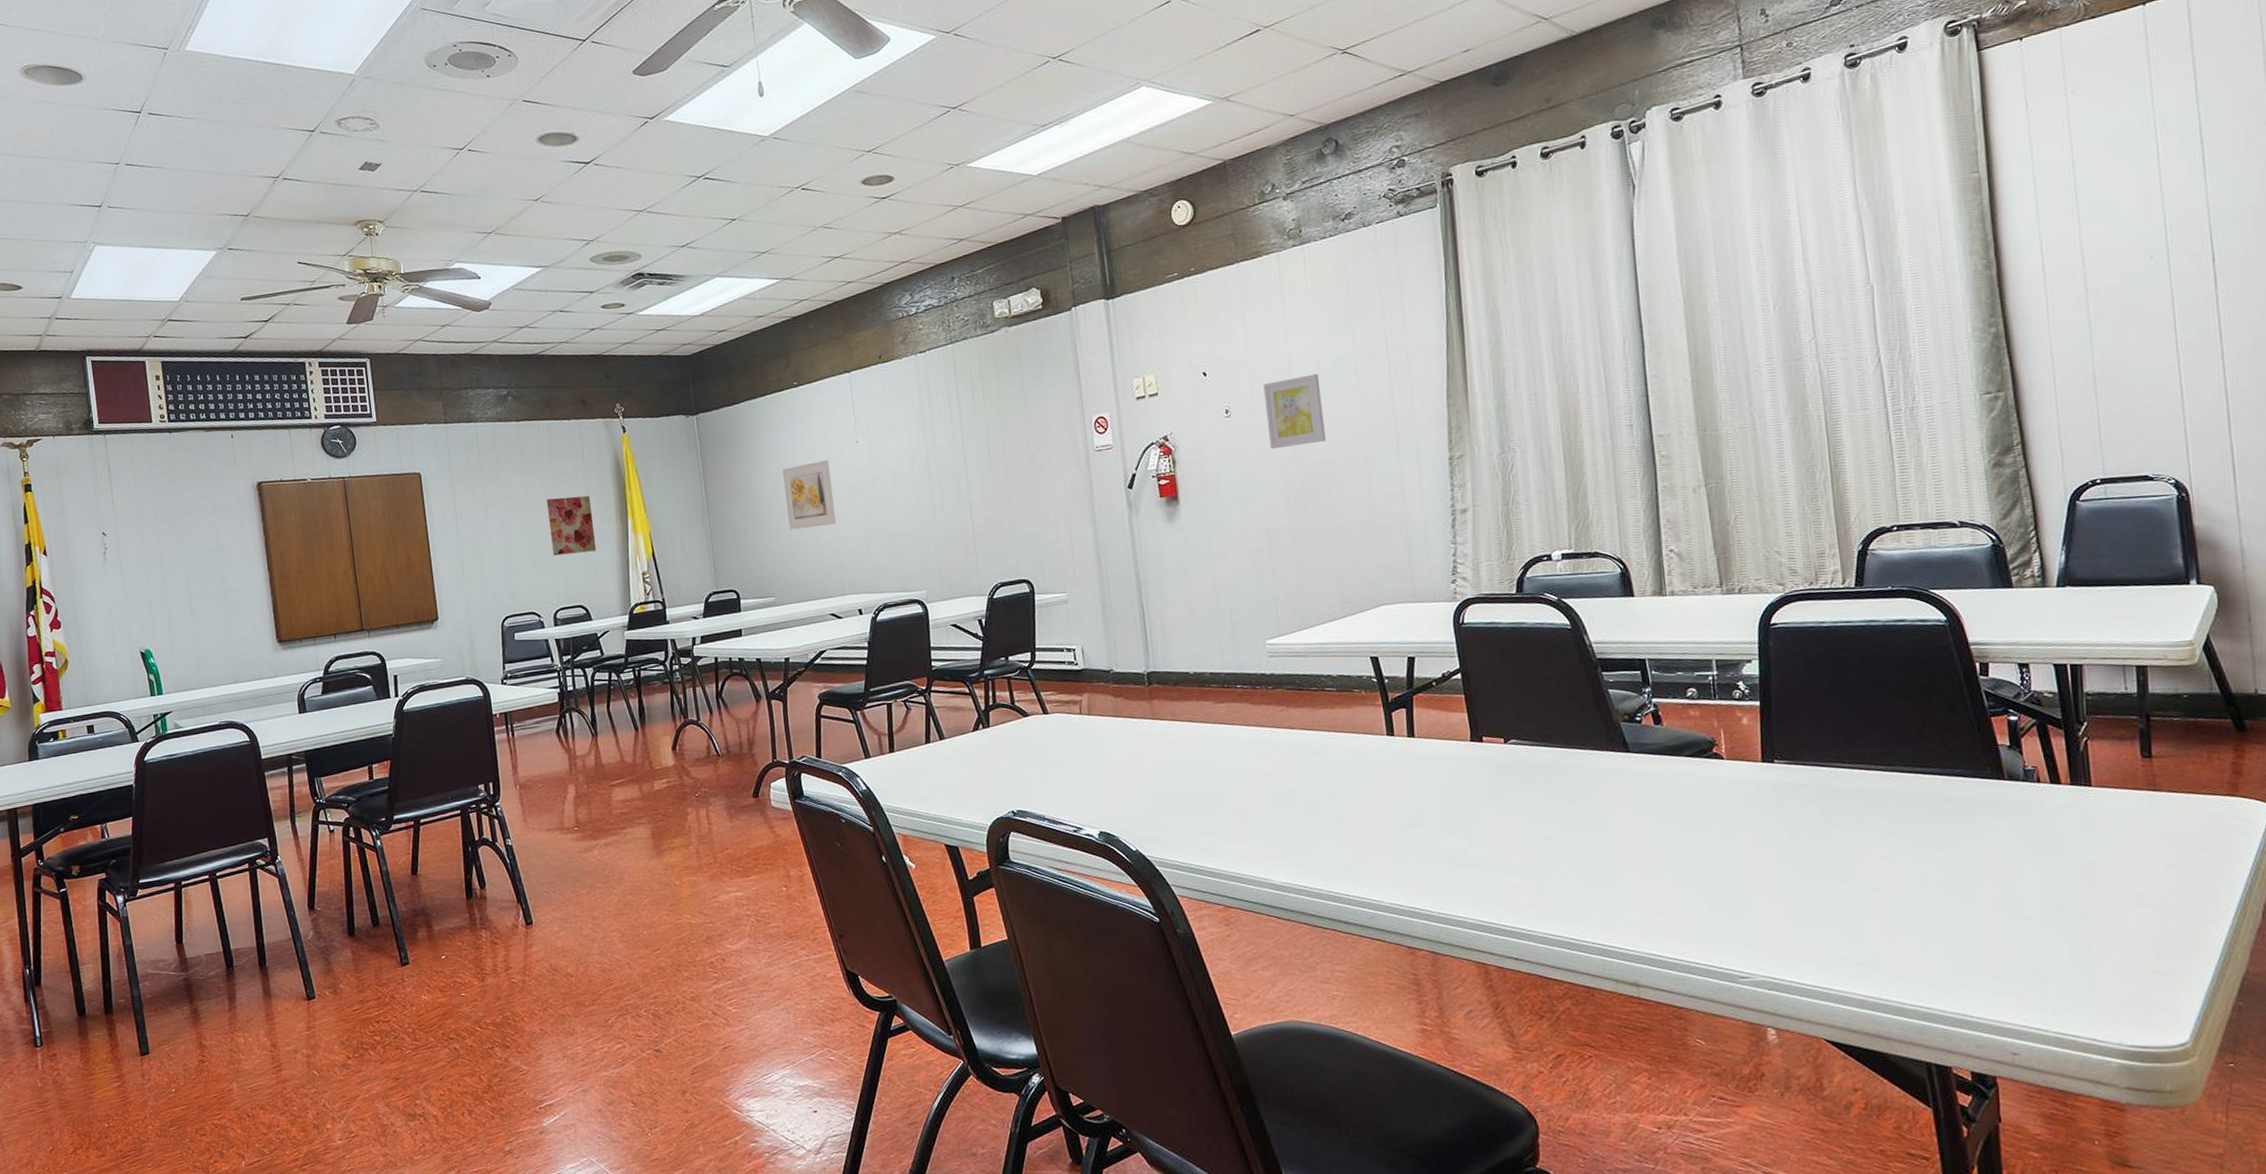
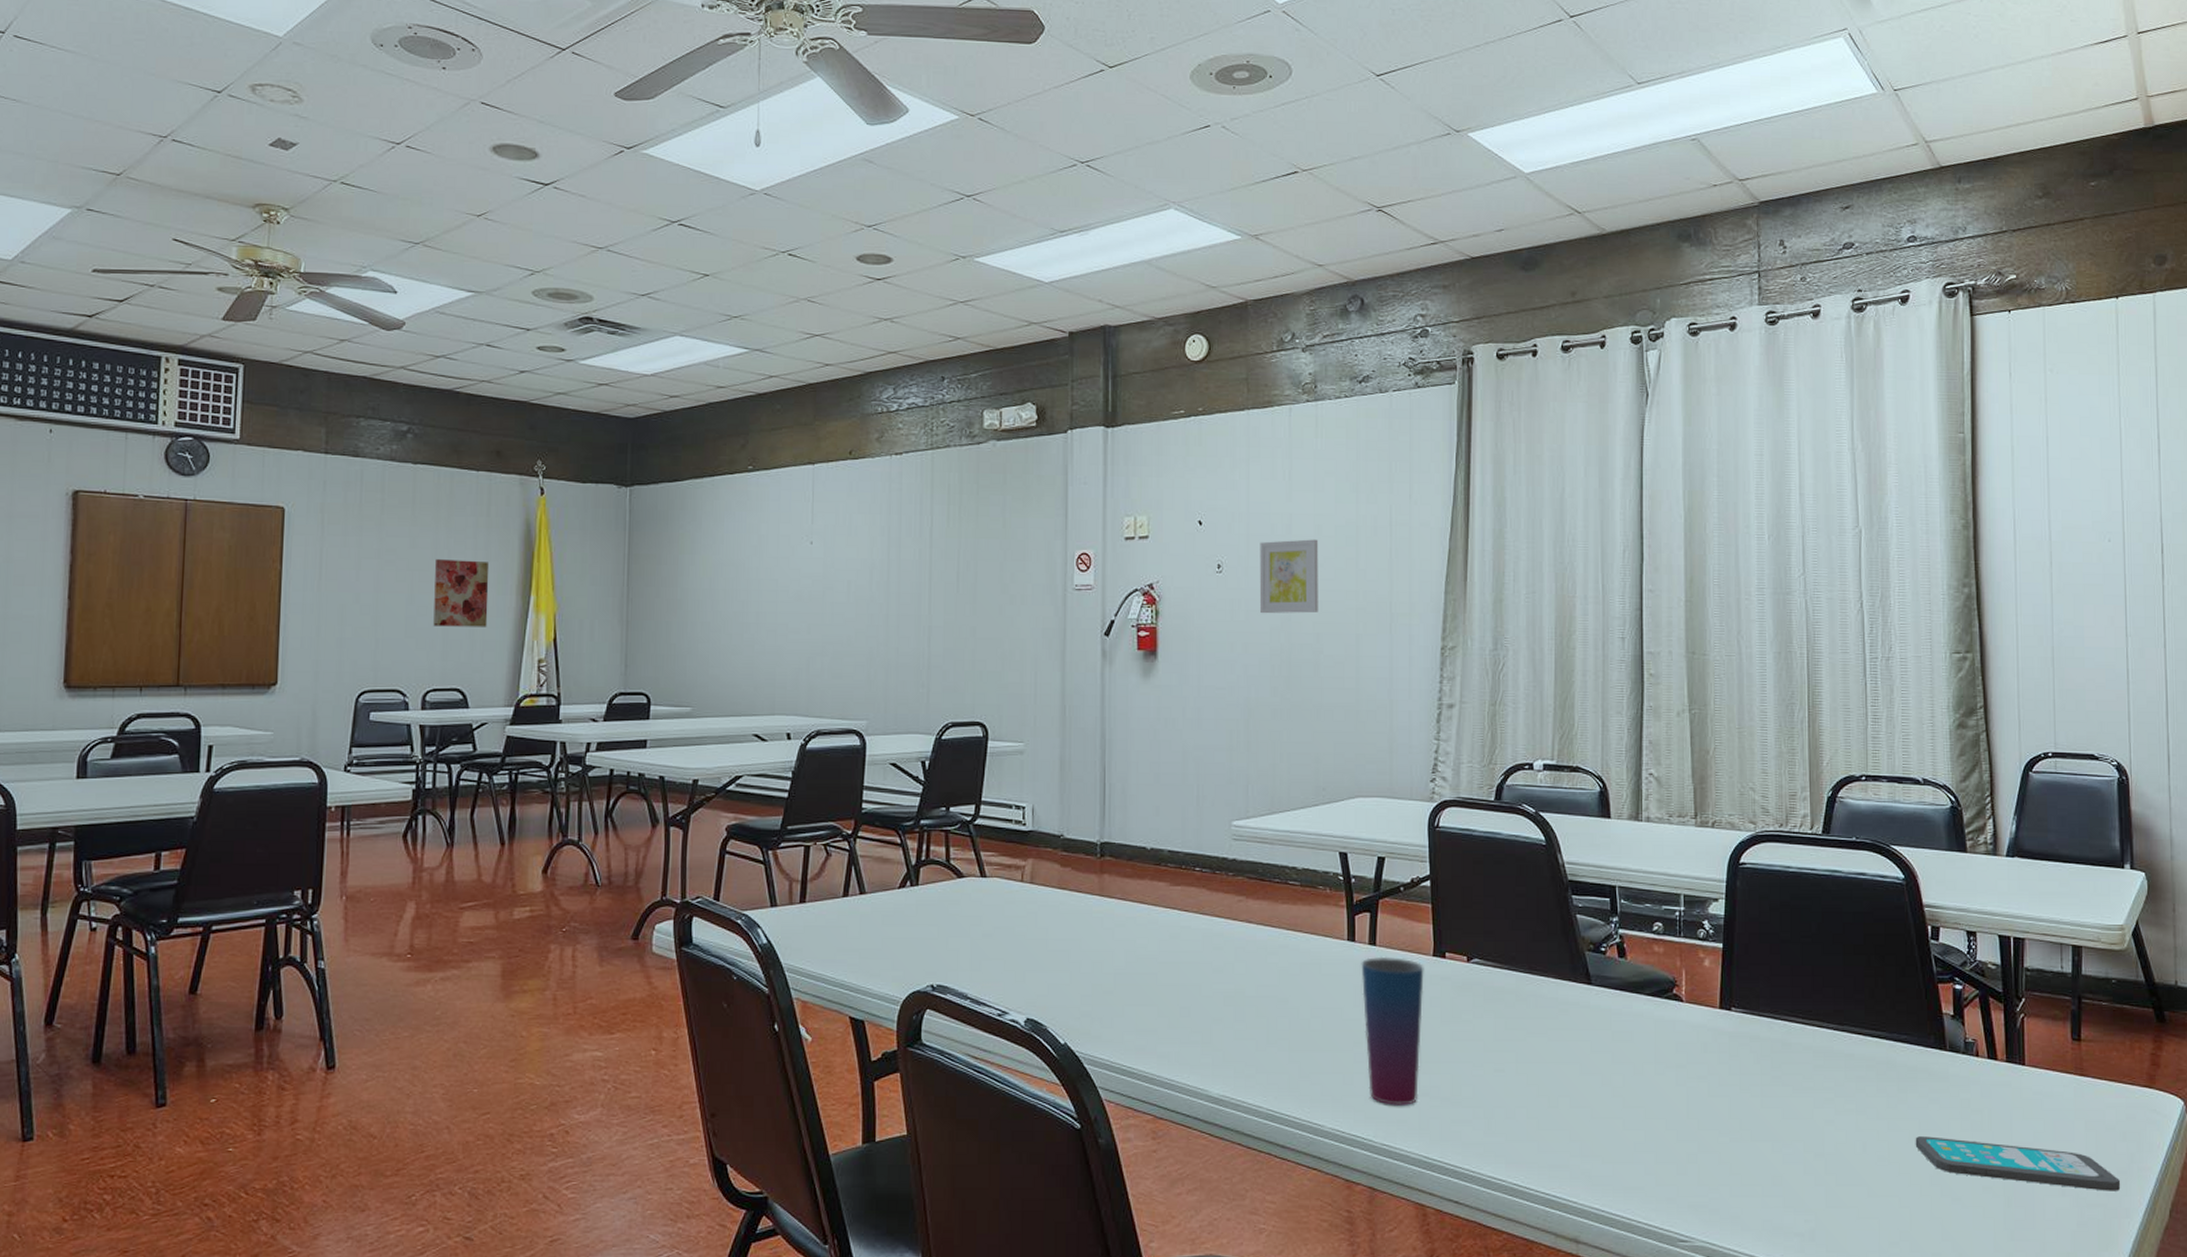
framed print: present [783,459,836,530] -> none [720,558,776,633]
cup: none [1402,745,1470,879] -> present [1361,956,1424,1105]
smartphone: none [1977,862,2205,900] -> present [1915,1136,2120,1191]

